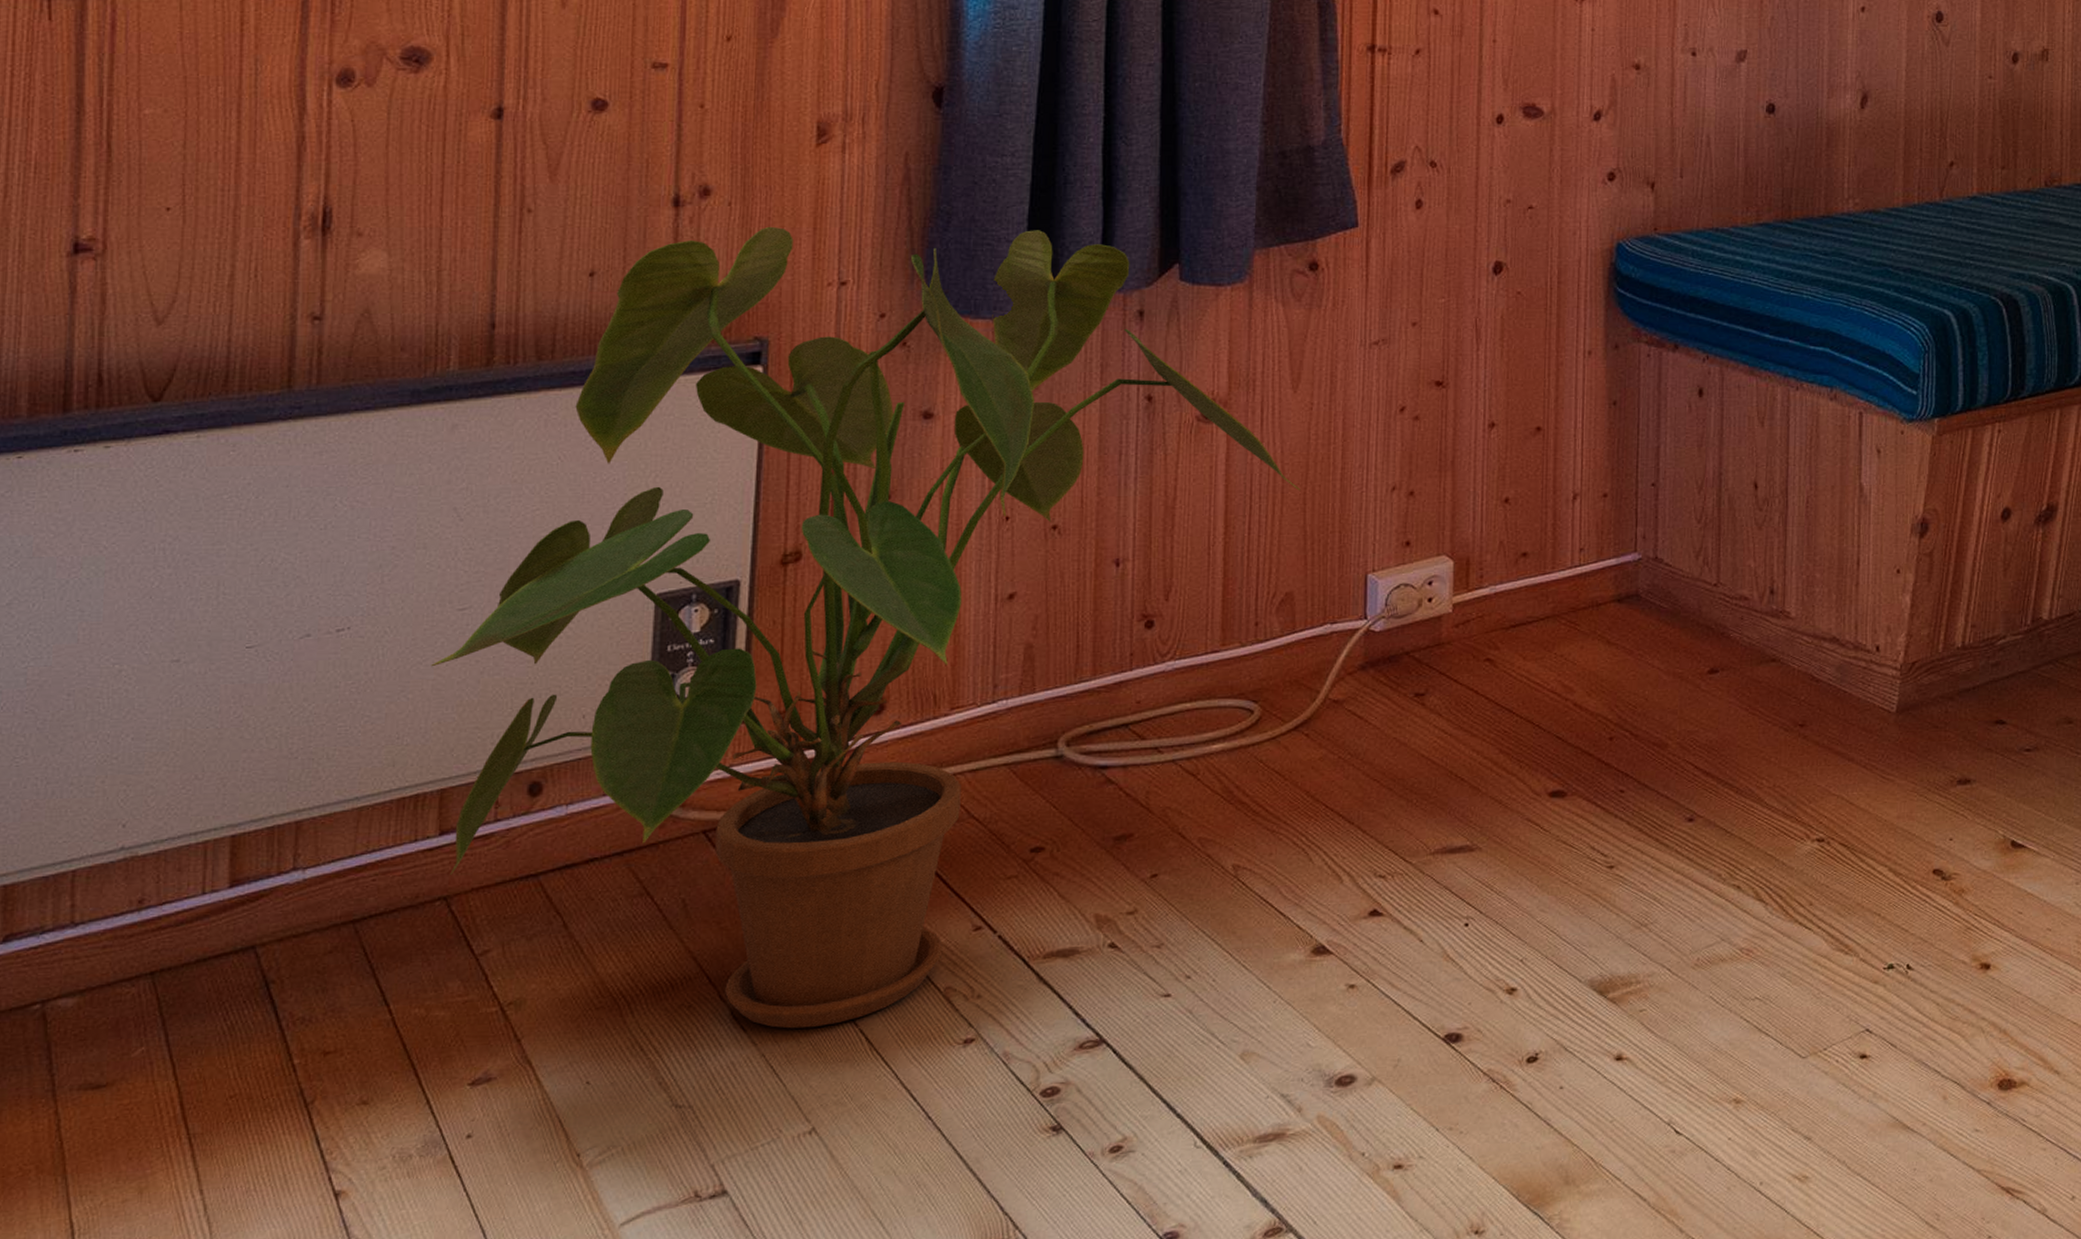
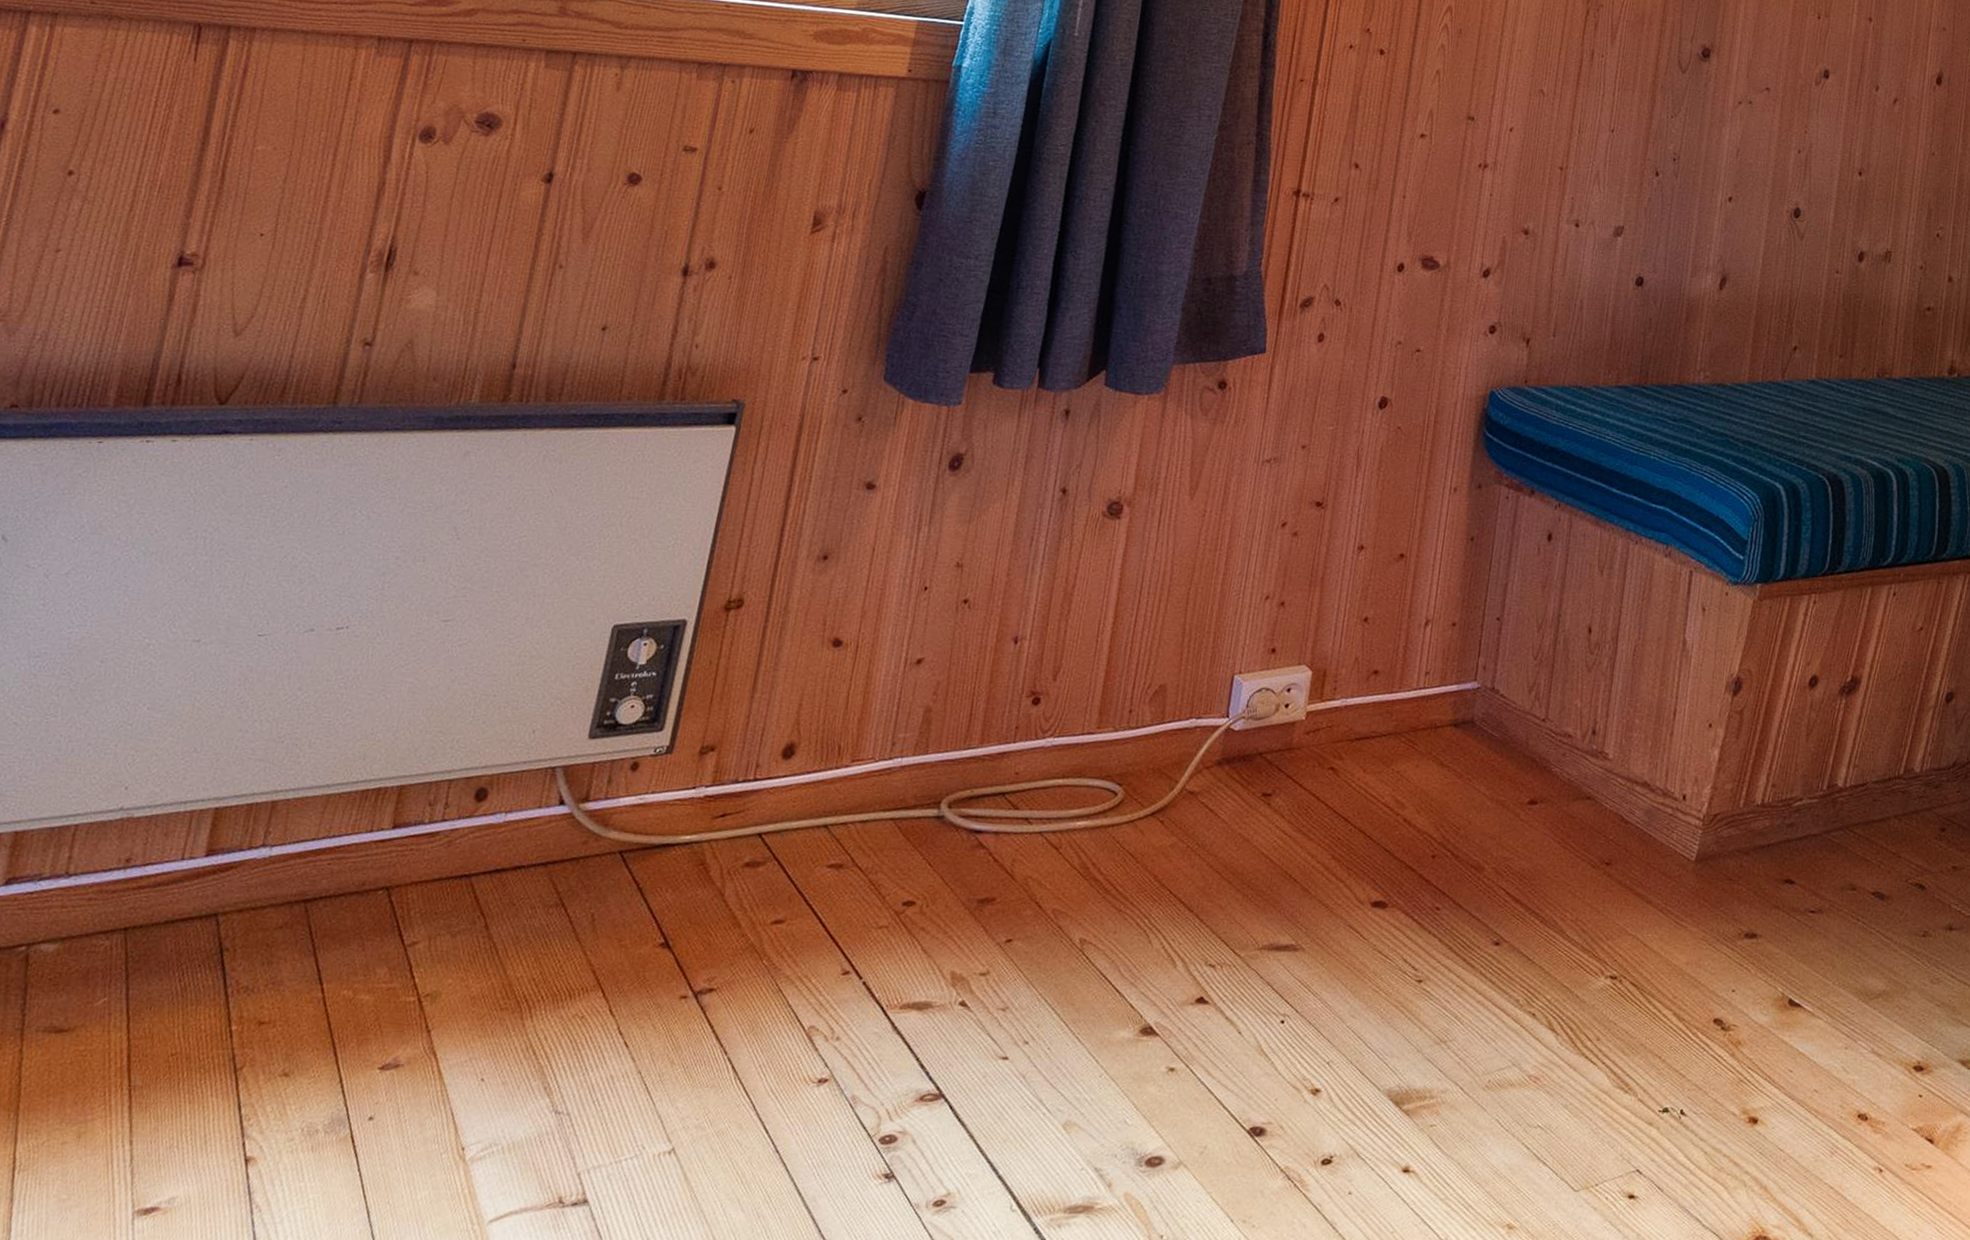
house plant: present [431,226,1301,1029] -> none [396,301,1186,1051]

